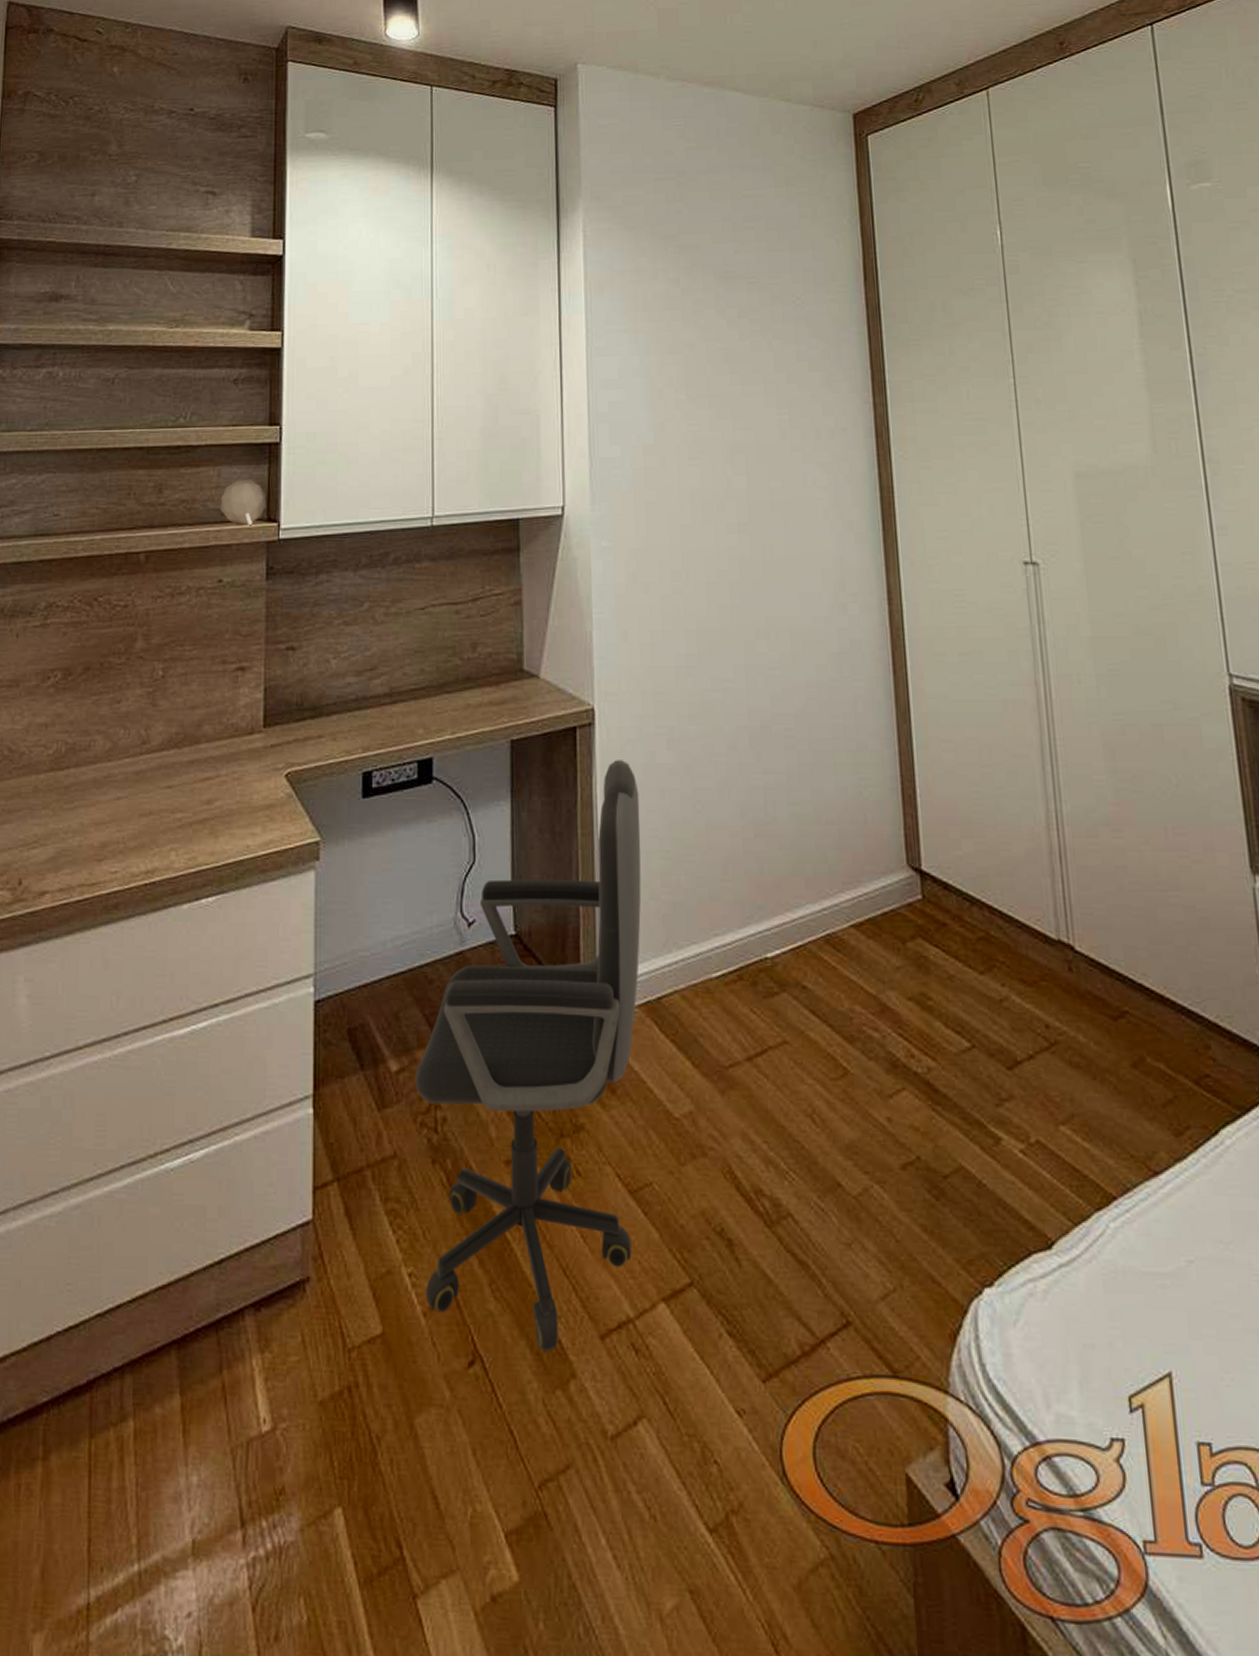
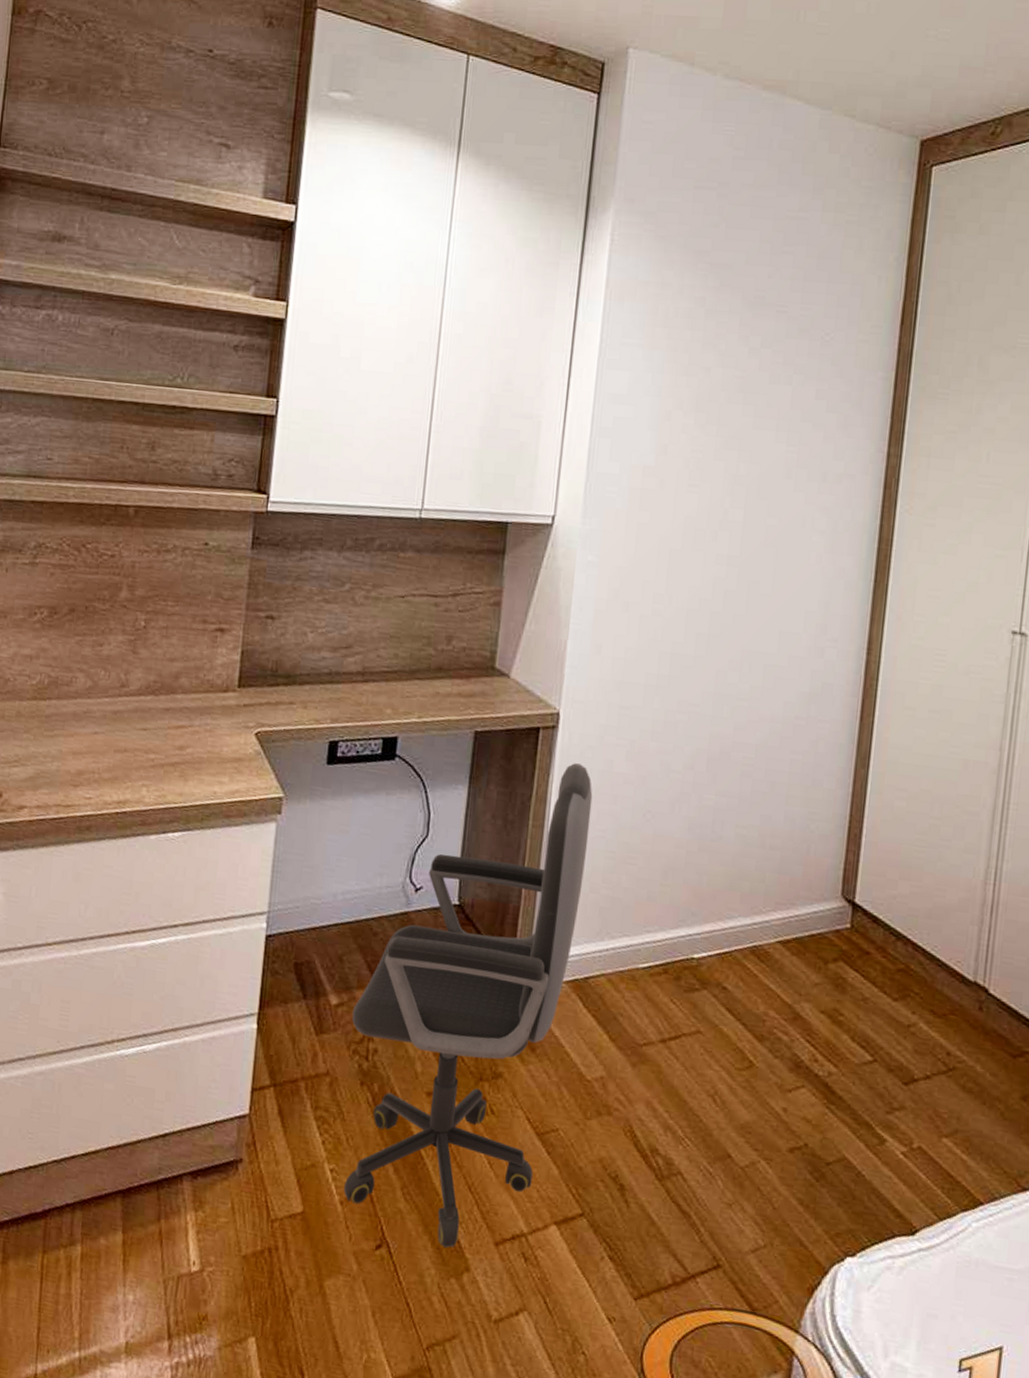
candle: present [220,479,267,525] -> none [211,447,259,494]

